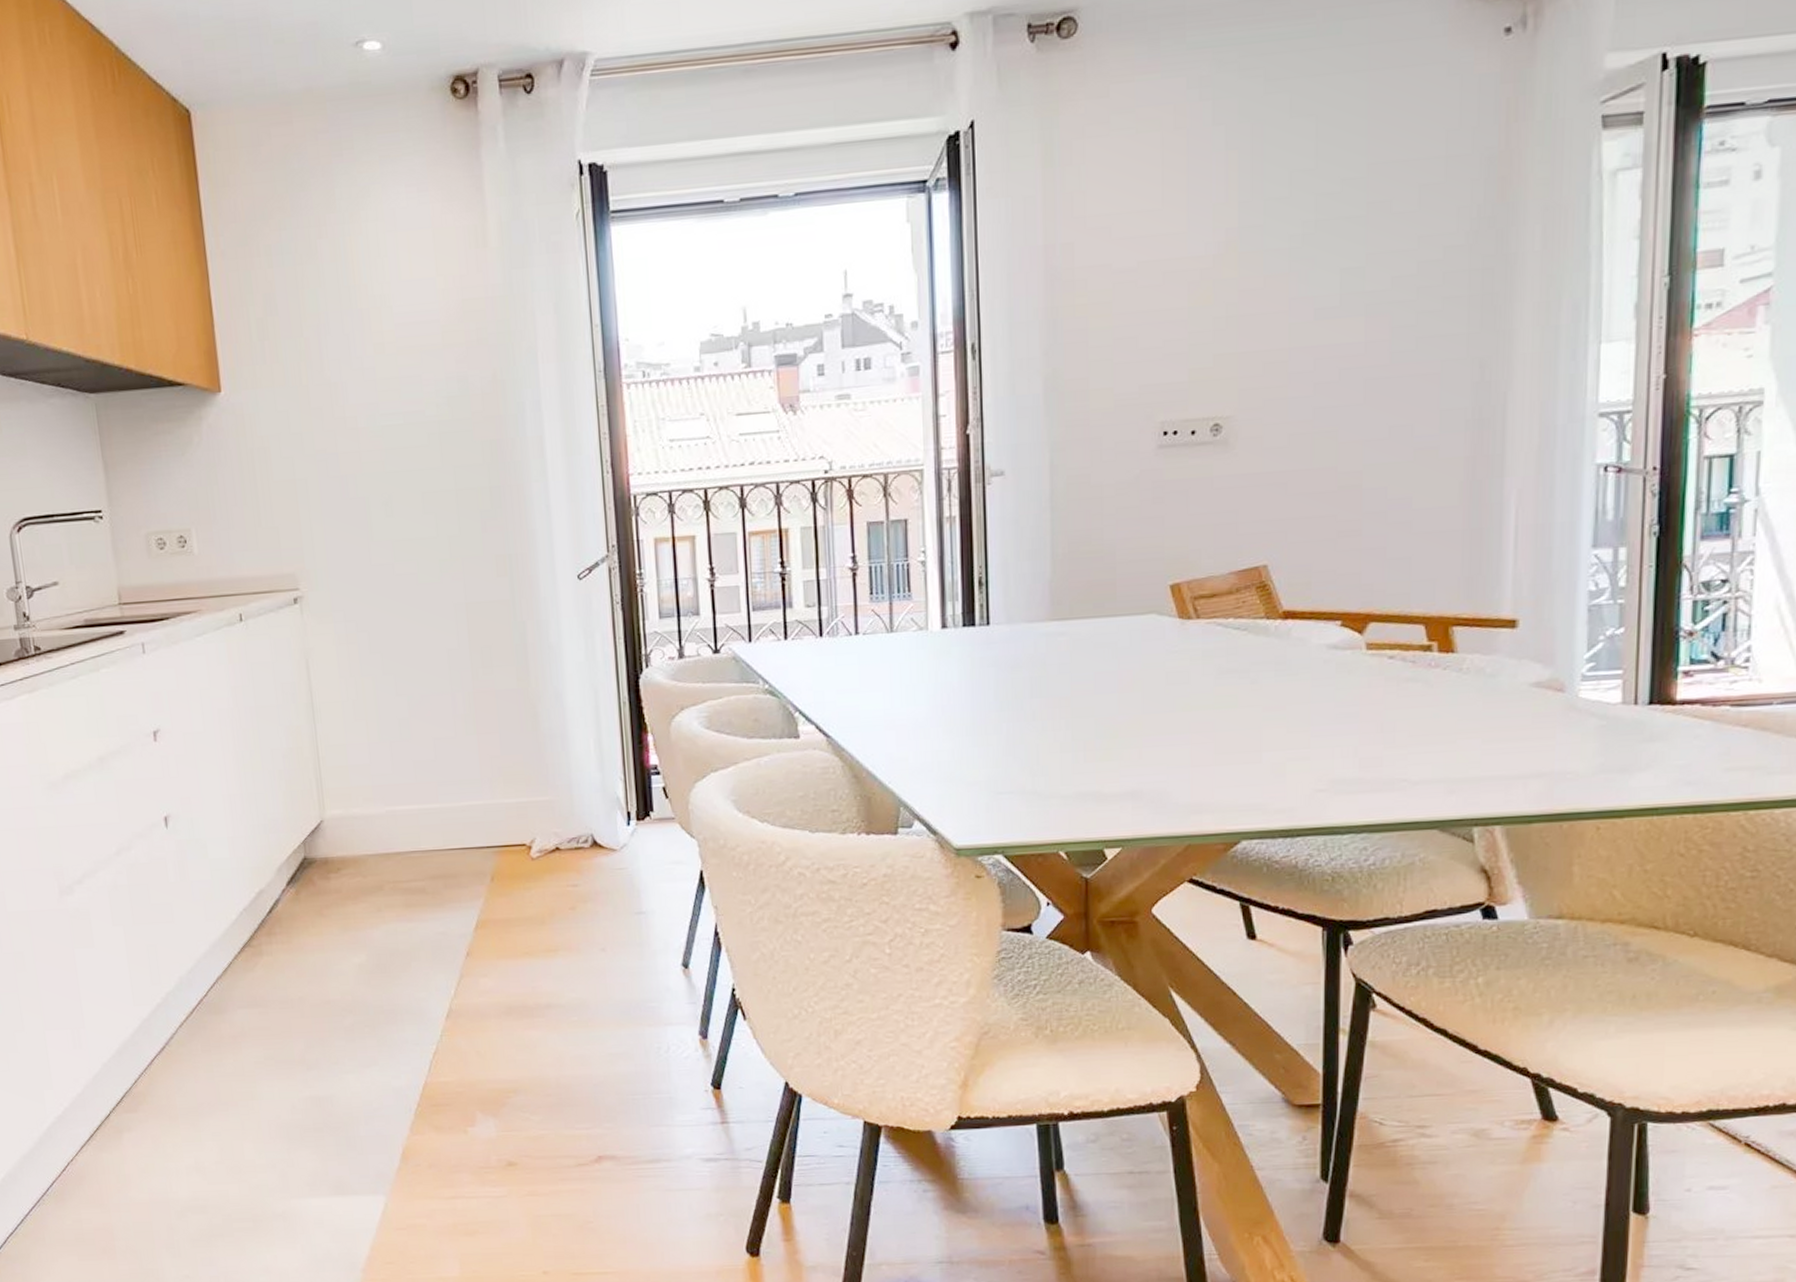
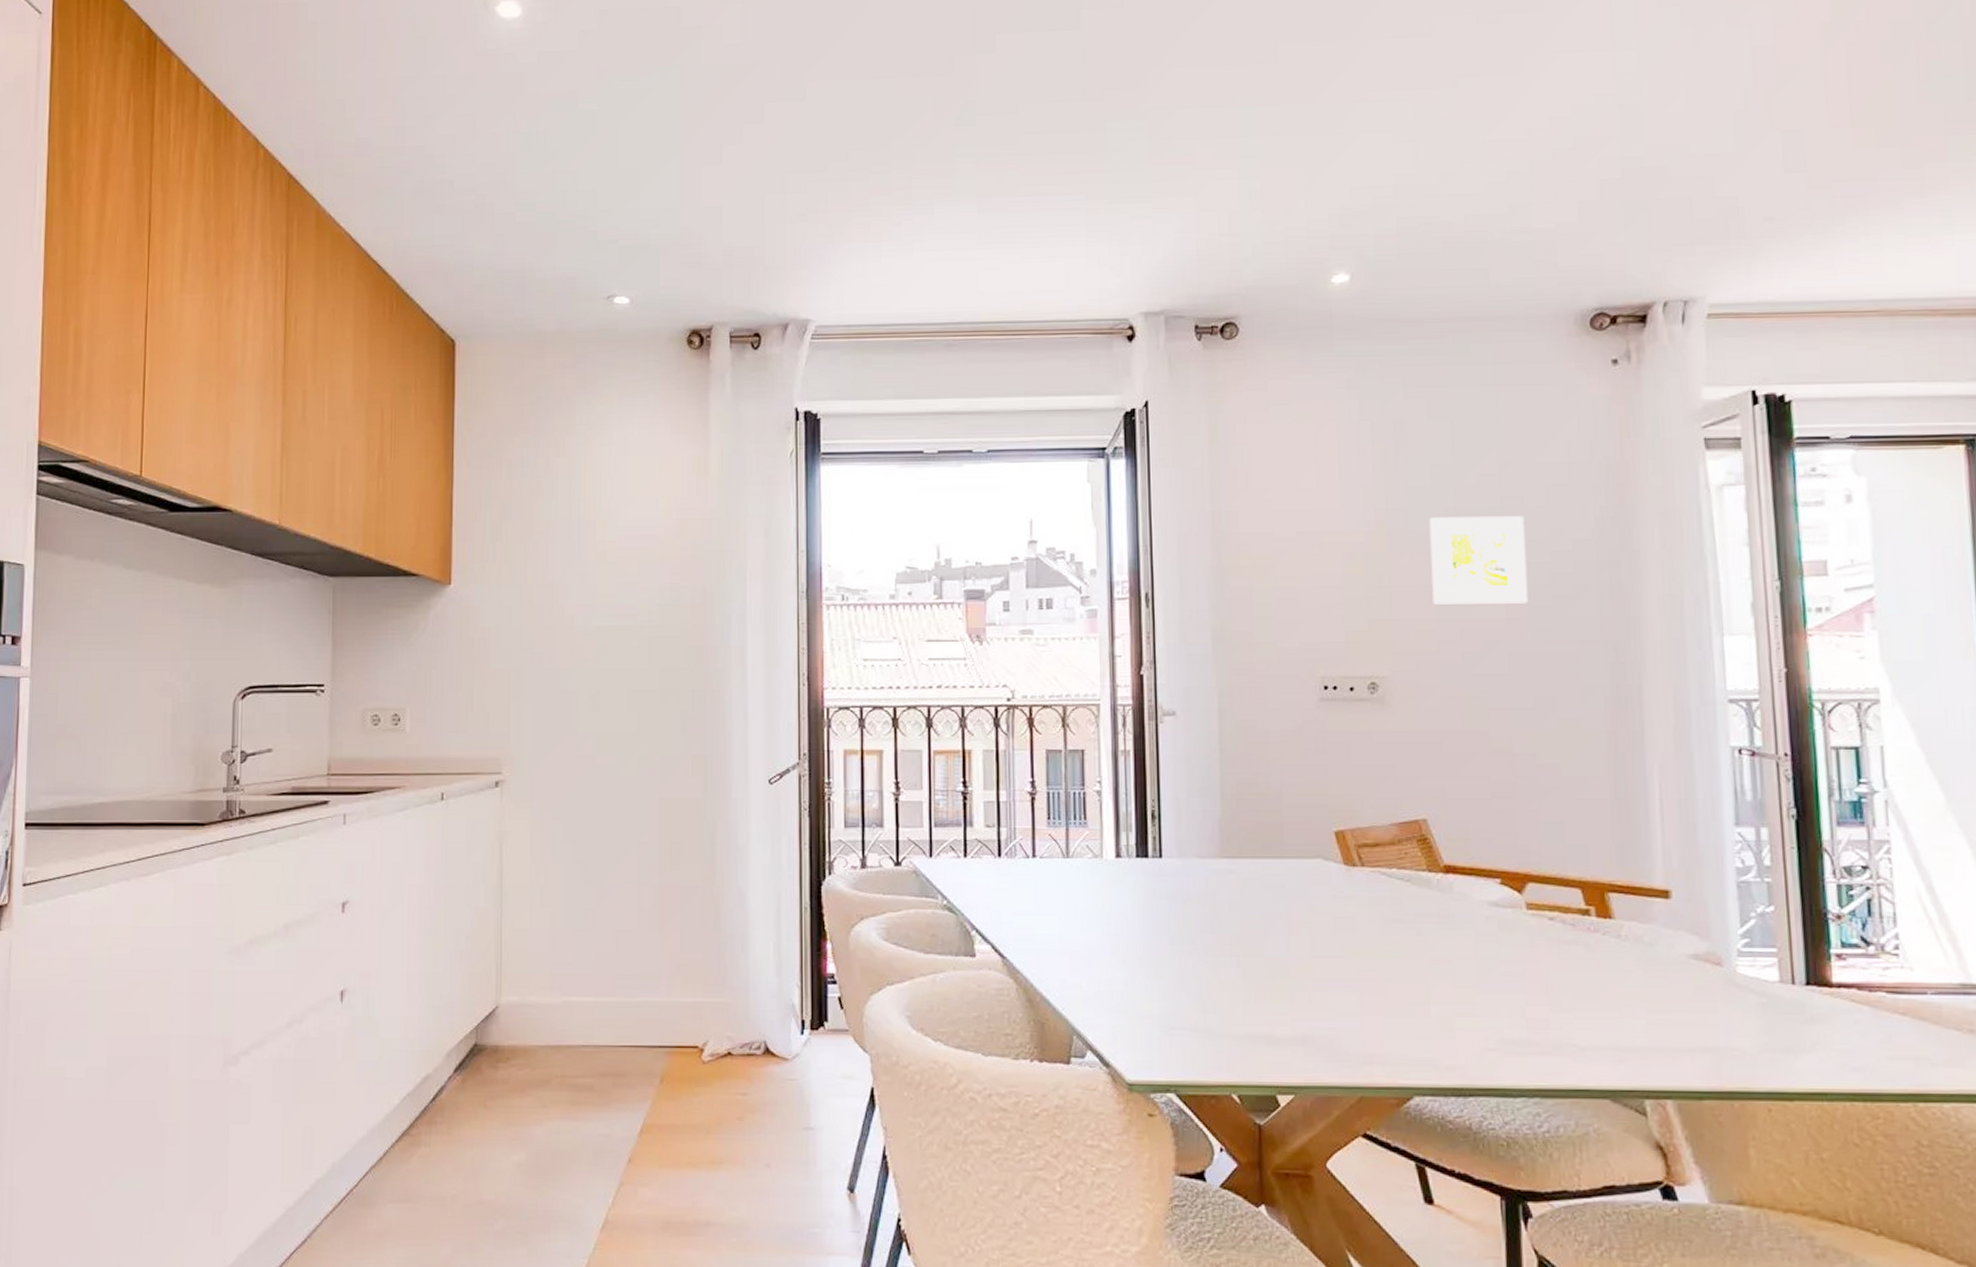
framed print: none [1285,224,1392,332] -> present [1429,516,1529,604]

